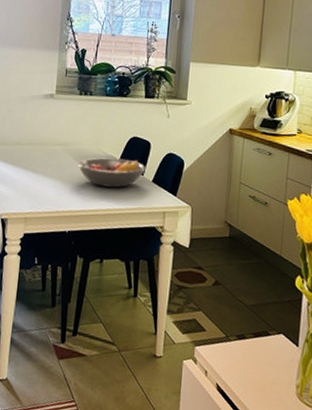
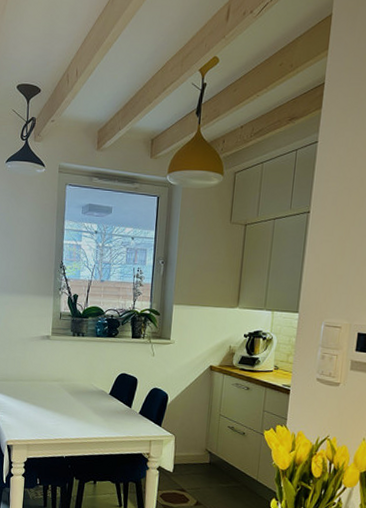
fruit bowl: present [77,157,147,188] -> none [72,392,134,419]

